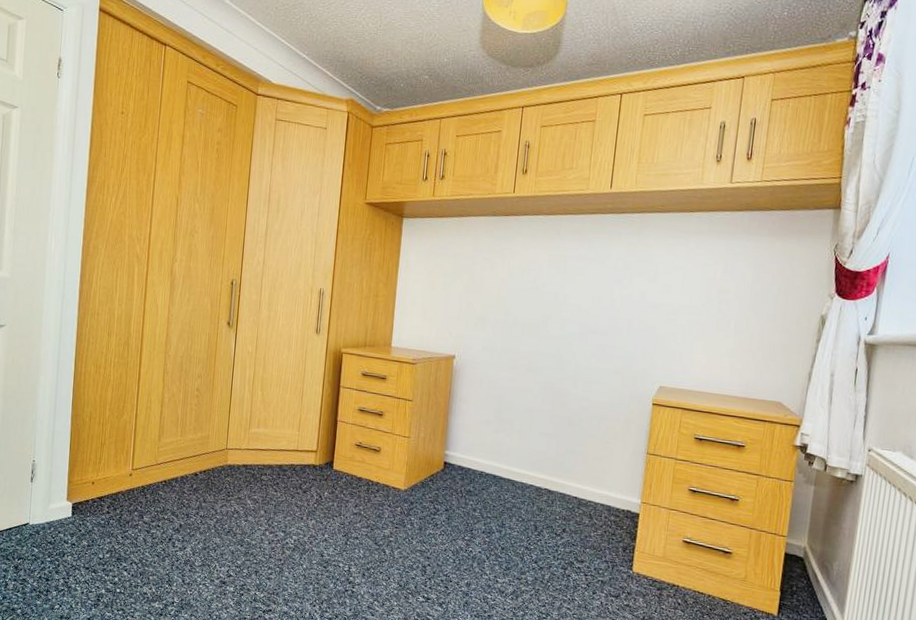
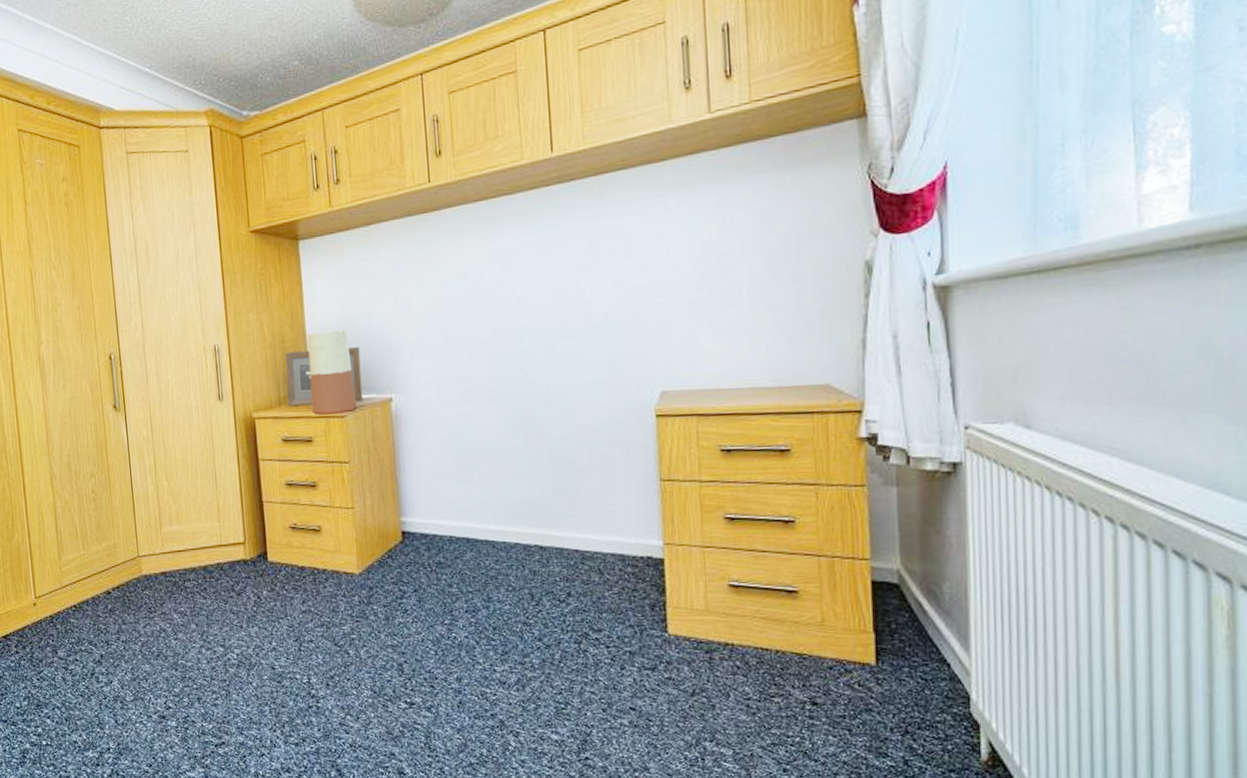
picture frame: none [371,304,437,355] -> present [285,347,363,407]
vase: none [390,293,429,362] -> present [307,329,357,415]

